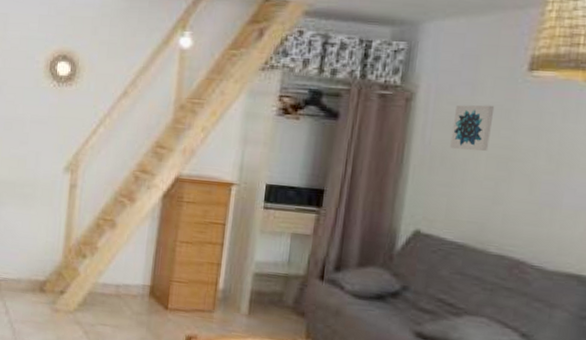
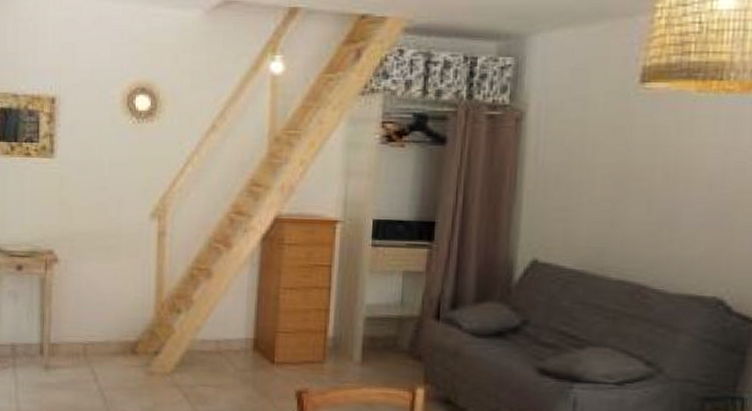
wall art: present [450,105,495,151] -> none [564,121,608,171]

